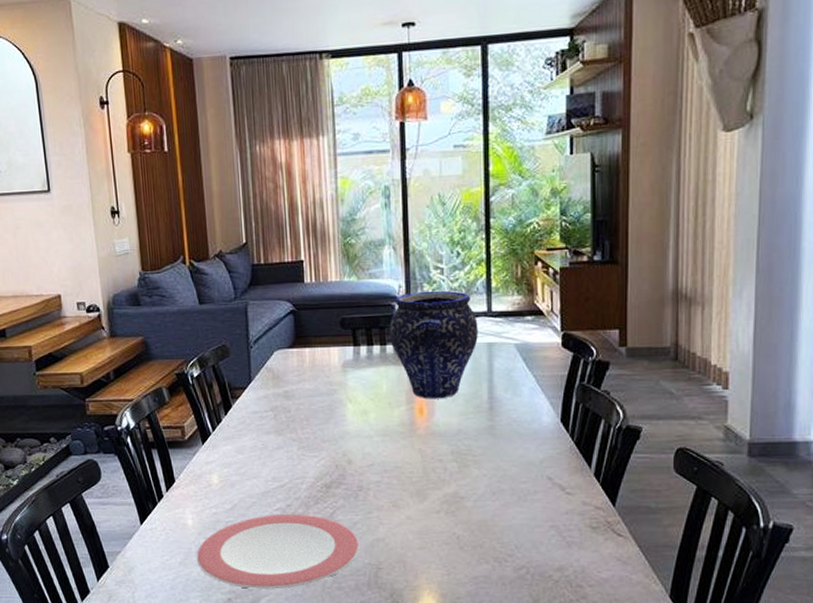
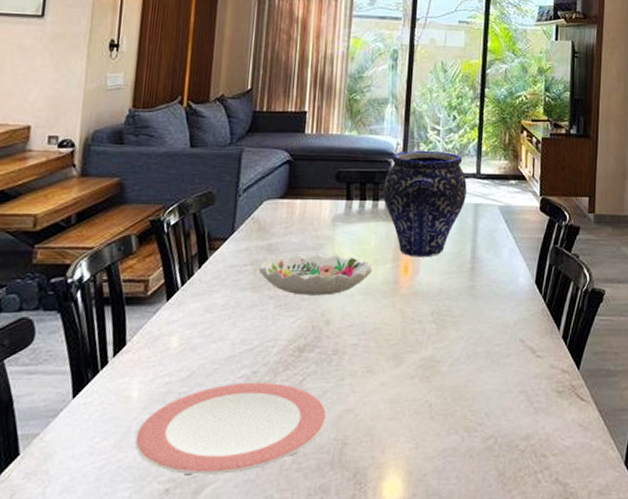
decorative bowl: none [278,398,387,438] -> present [258,253,373,296]

